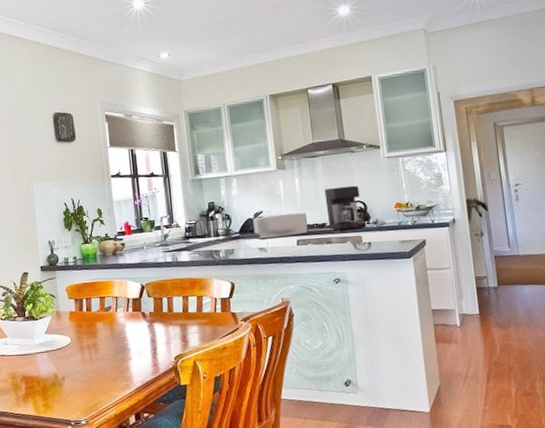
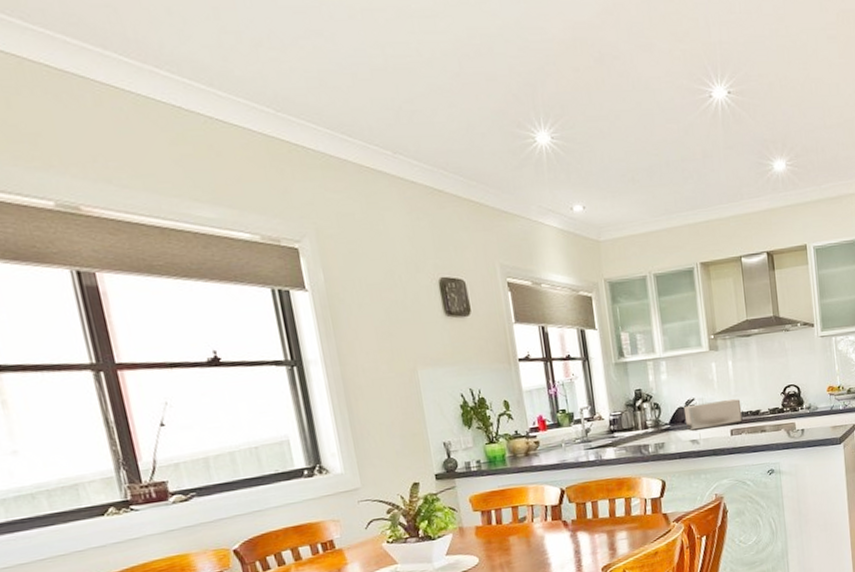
coffee maker: present [324,185,366,231] -> none [758,367,800,418]

